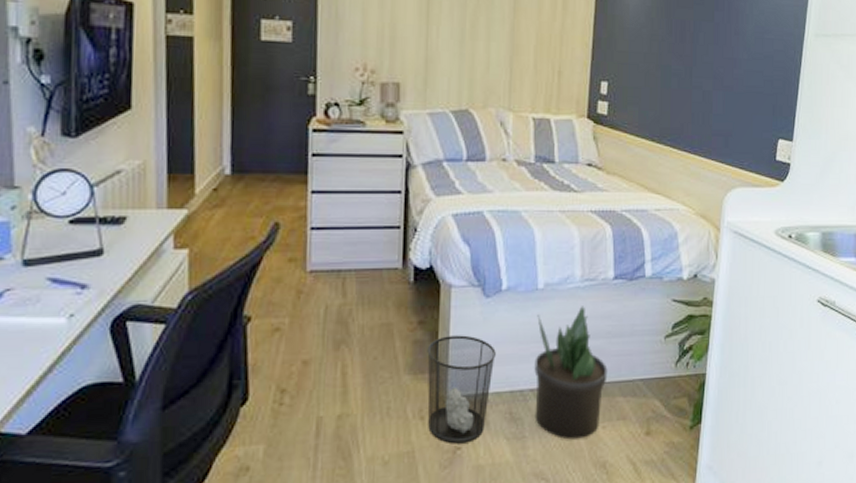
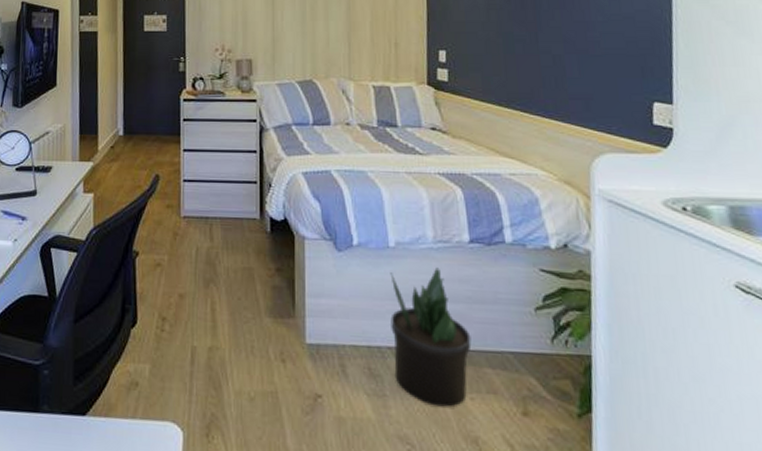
waste bin: present [427,335,496,444] -> none [285,284,351,393]

